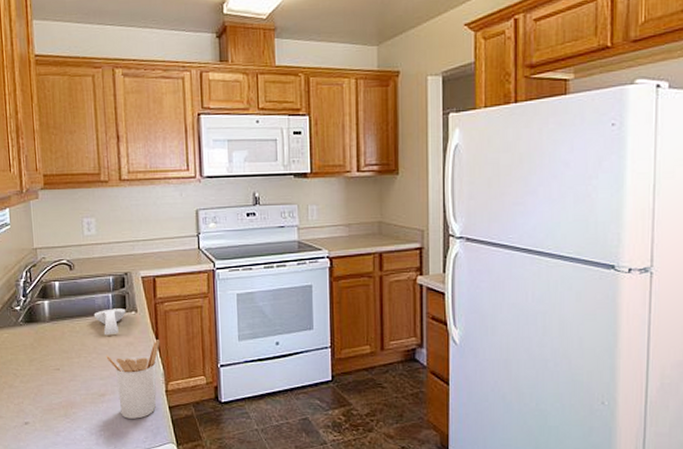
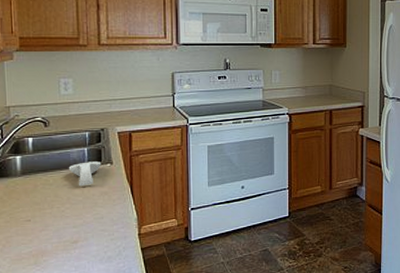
utensil holder: present [106,340,160,419] -> none [80,188,134,262]

